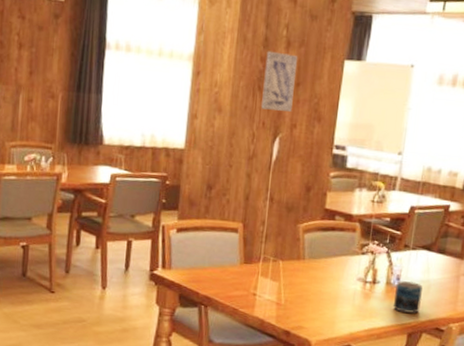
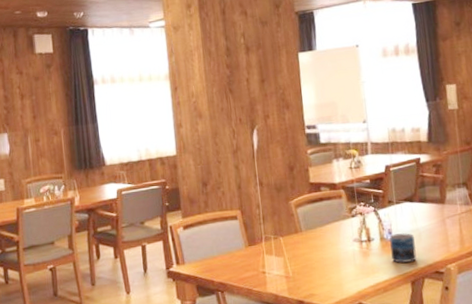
wall art: present [261,51,298,112] -> none [230,57,262,108]

